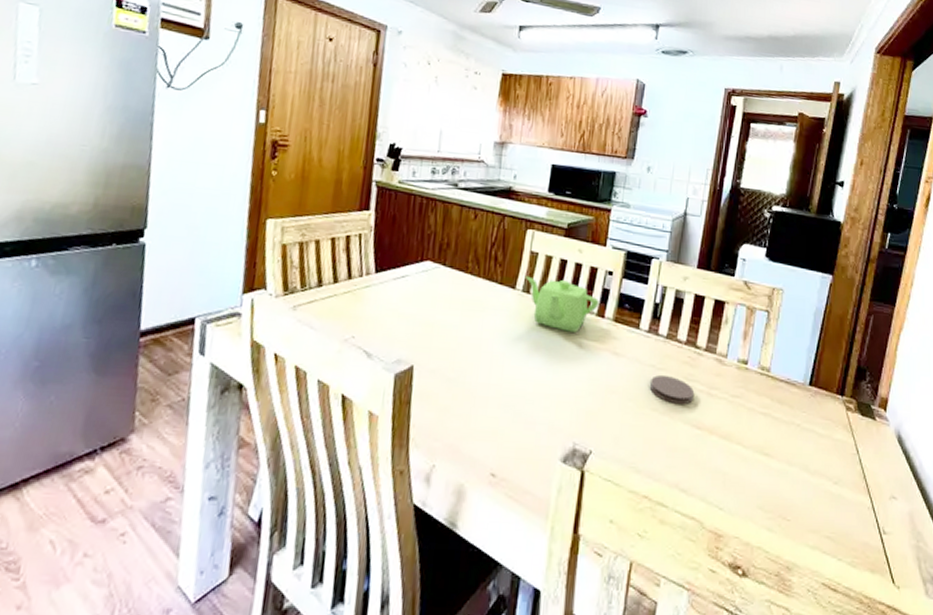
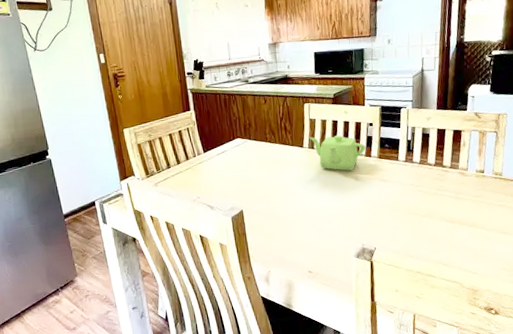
coaster: present [649,375,695,405] -> none [411,190,446,209]

